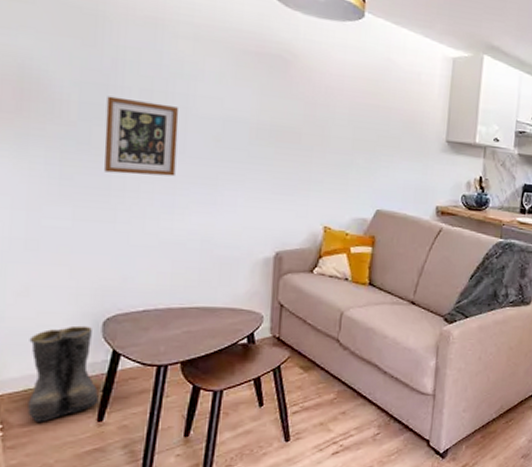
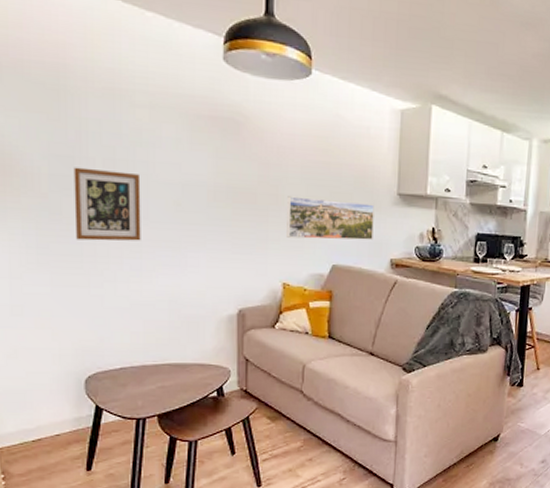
boots: present [27,325,100,422] -> none [21,383,88,472]
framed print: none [330,137,422,187] -> present [286,196,375,240]

